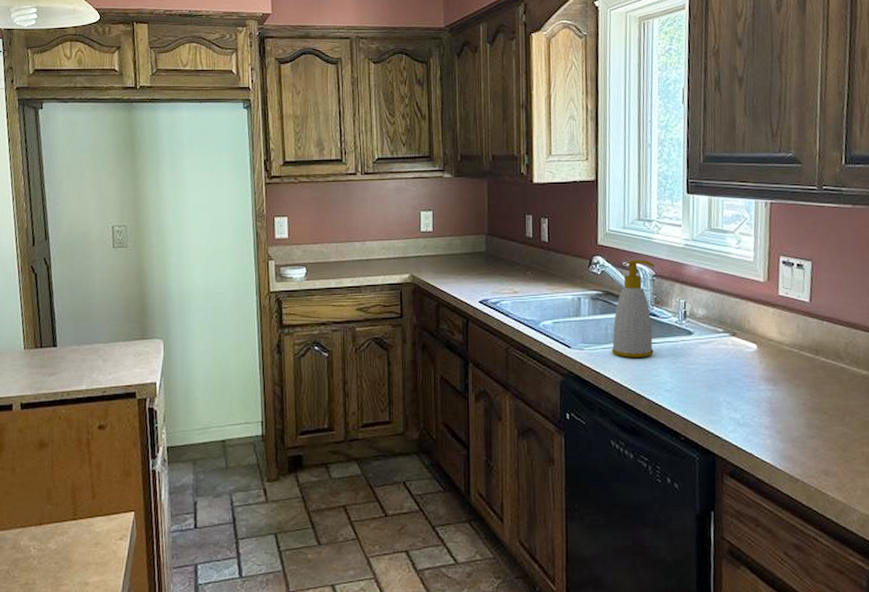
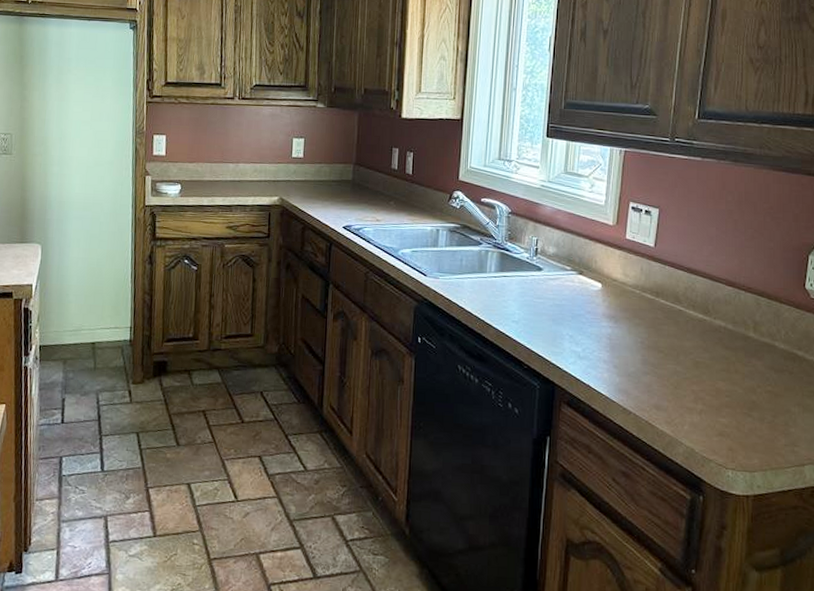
soap bottle: present [611,260,655,358] -> none [464,196,511,290]

